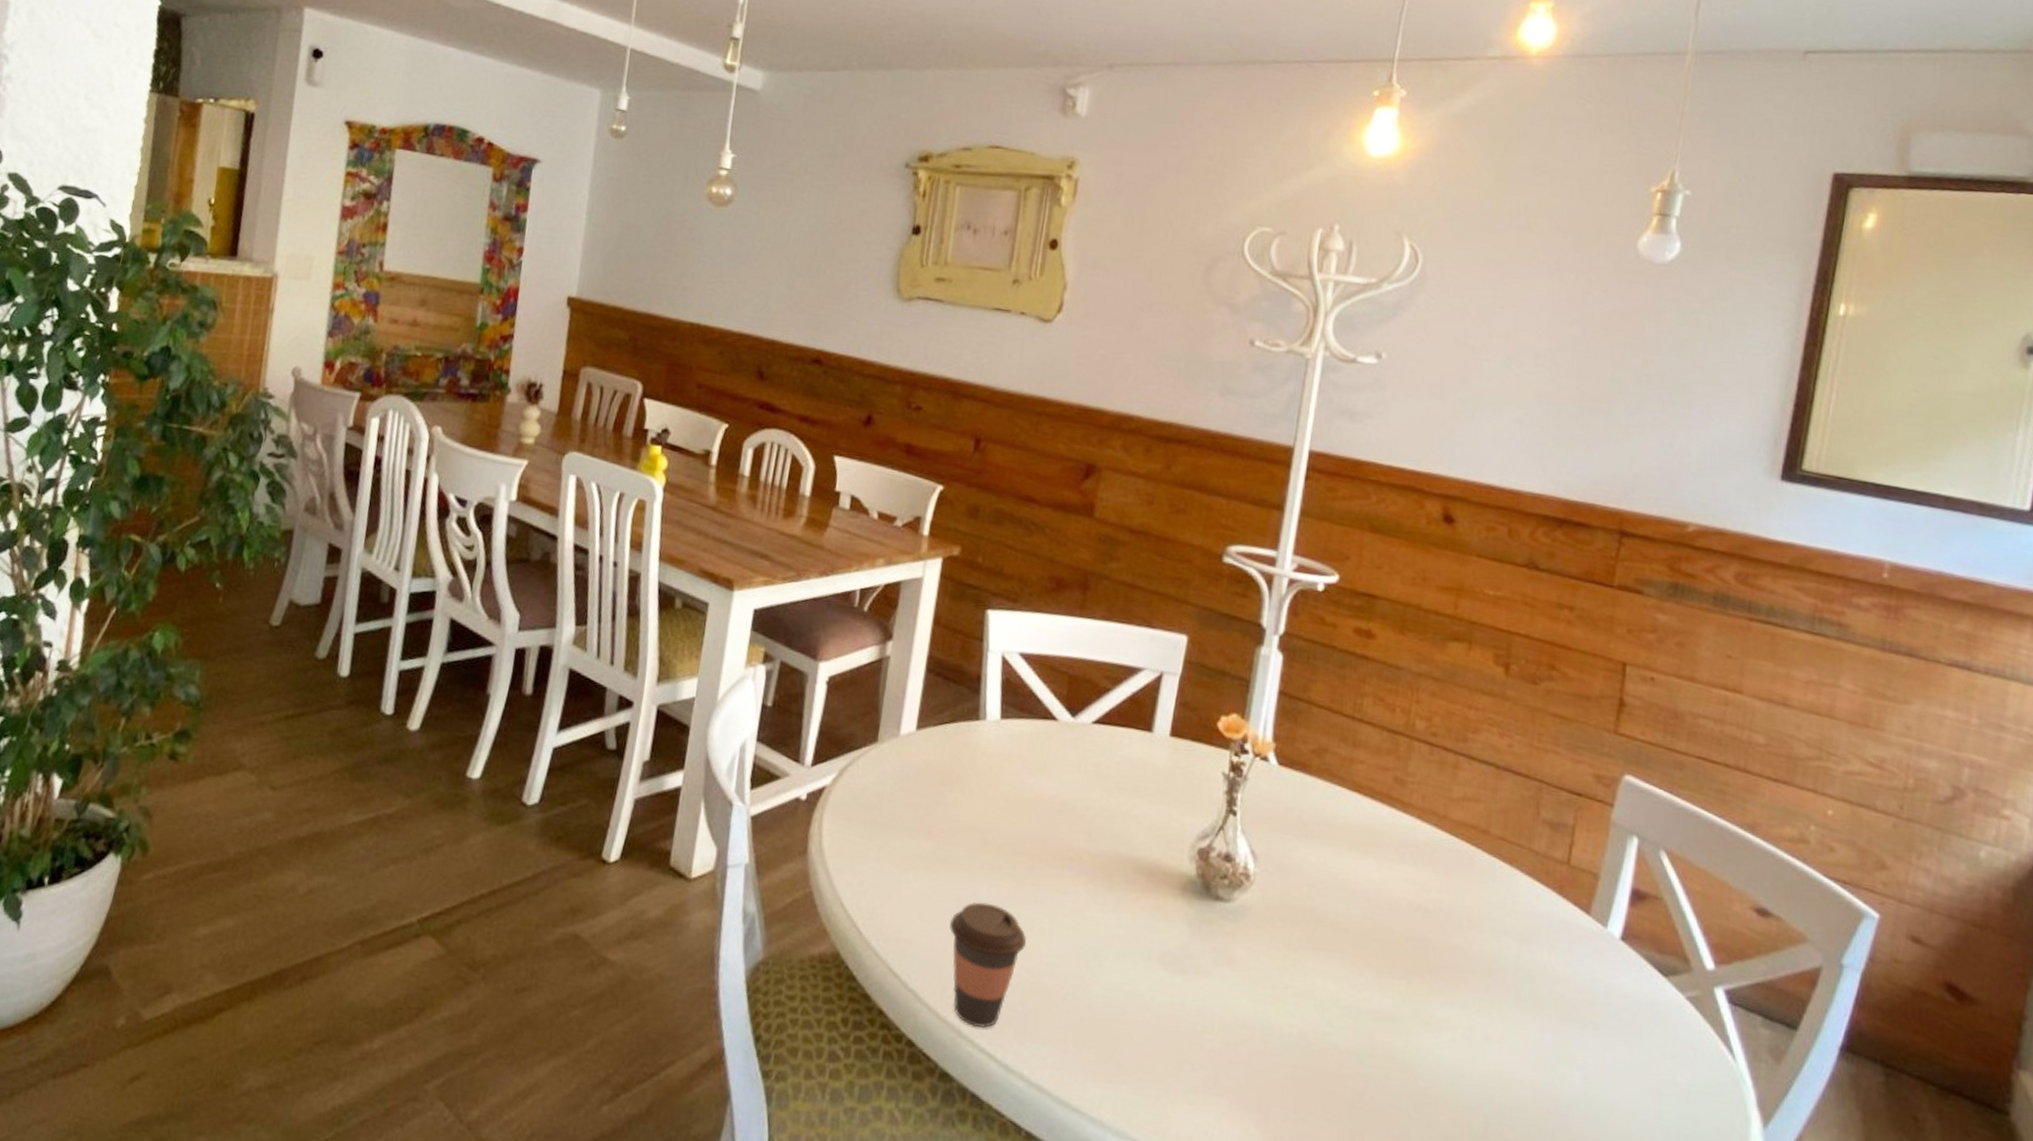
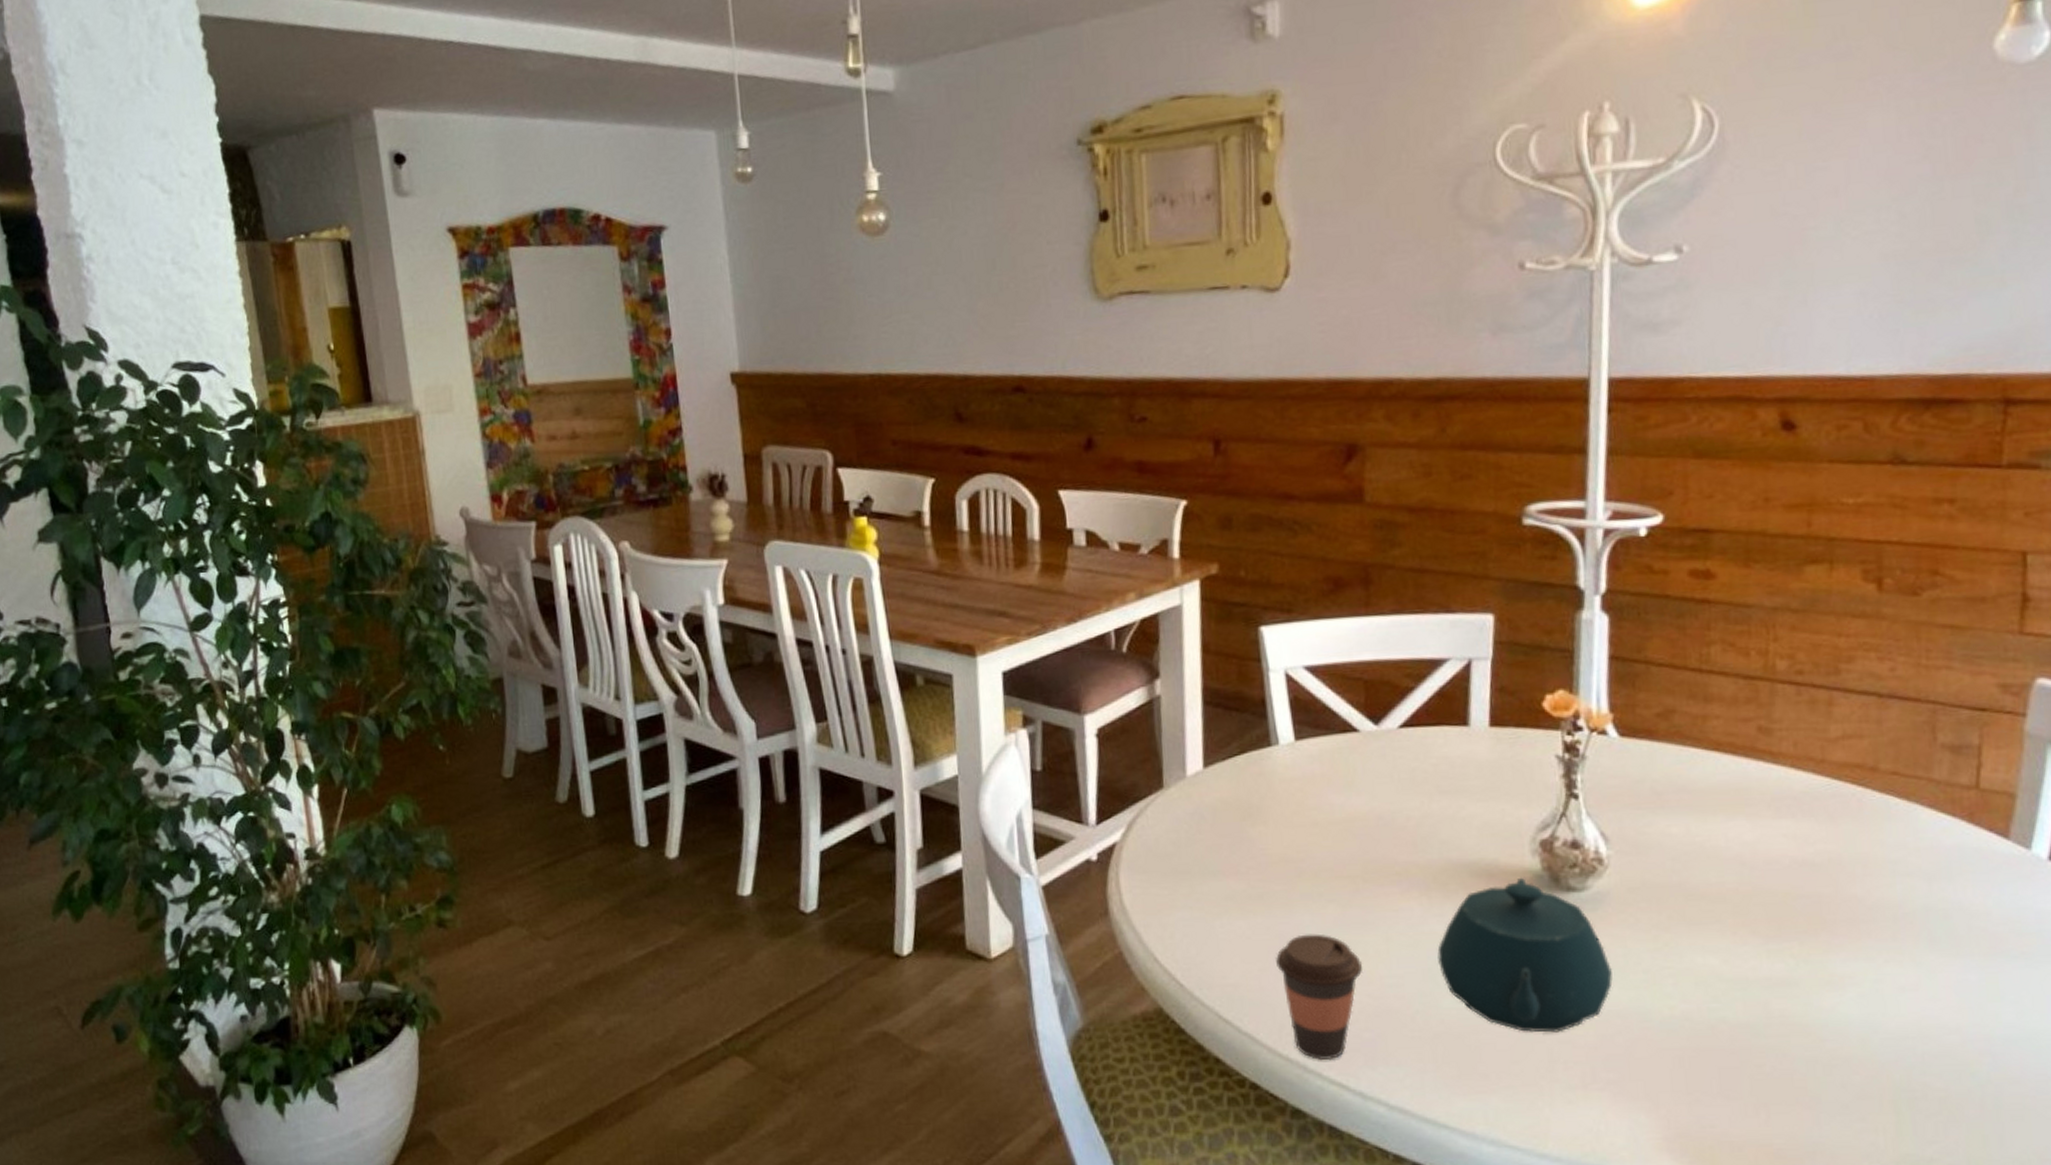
teapot: none [1094,881,1244,1034] -> present [1437,878,1613,1033]

